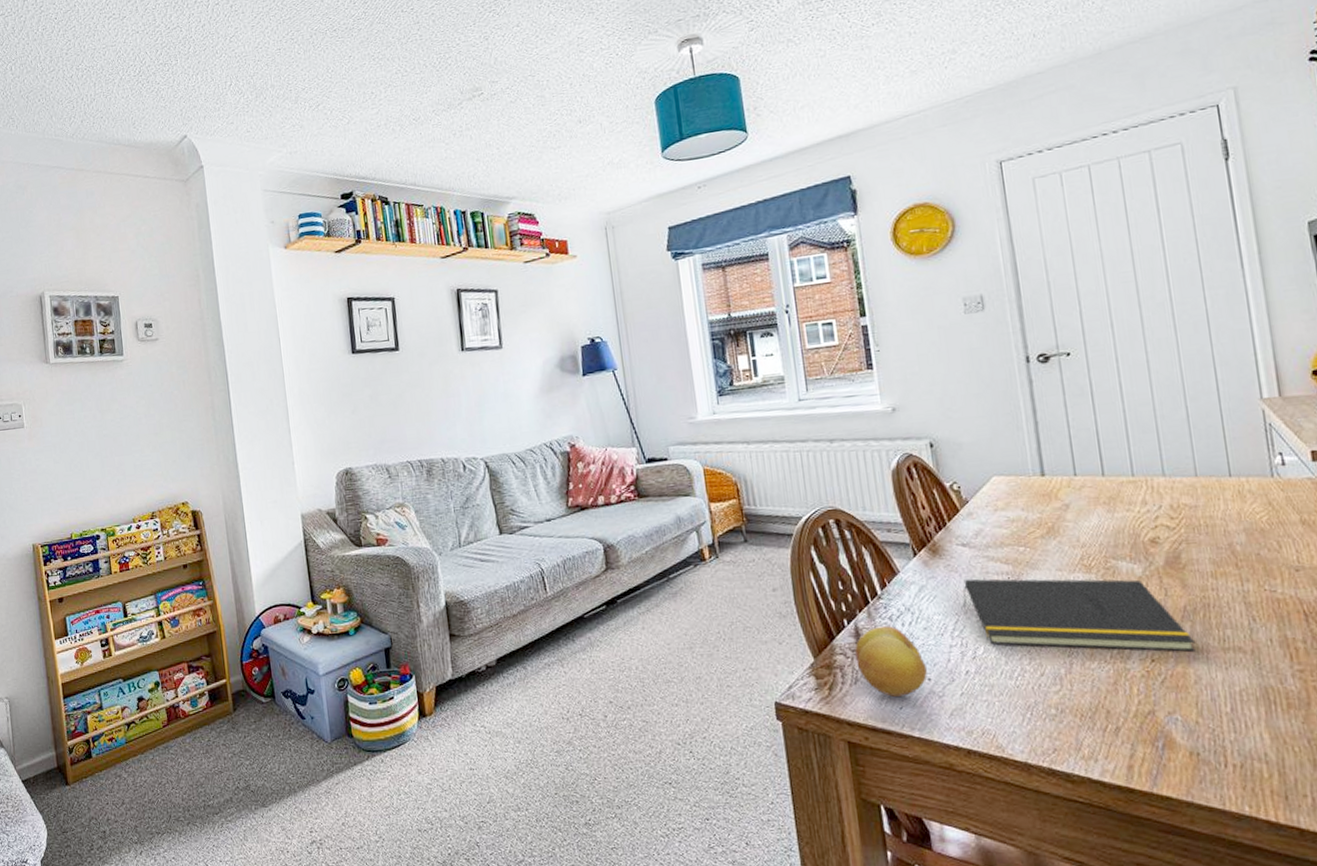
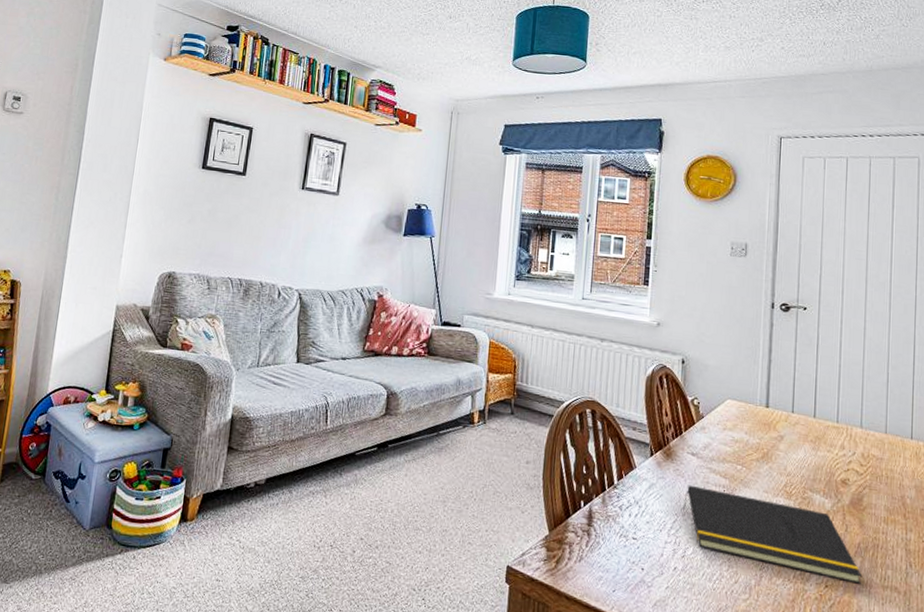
fruit: present [855,626,927,698] -> none [584,513,642,581]

